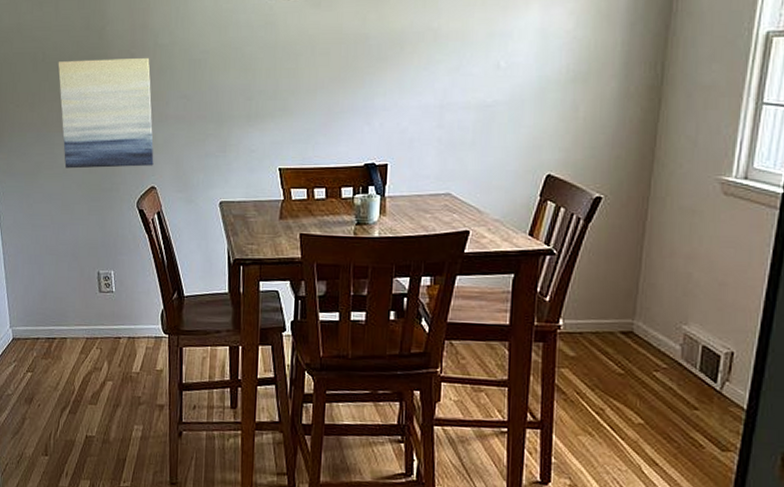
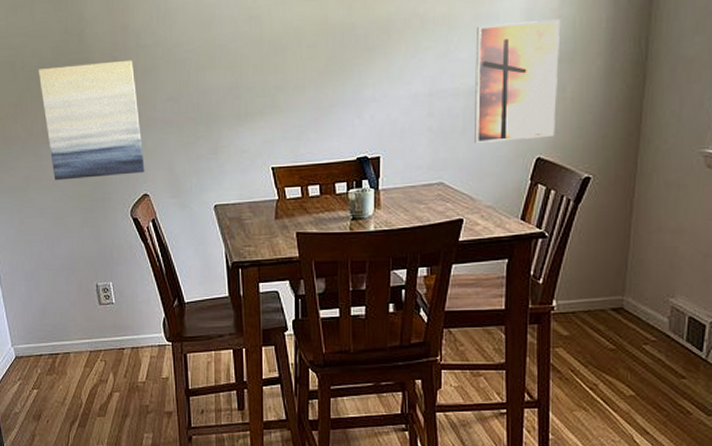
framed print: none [484,40,574,157] -> present [475,19,560,143]

